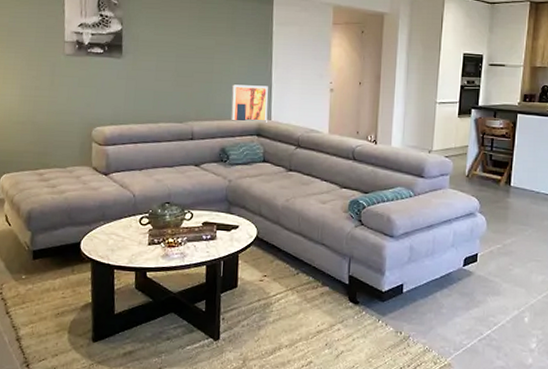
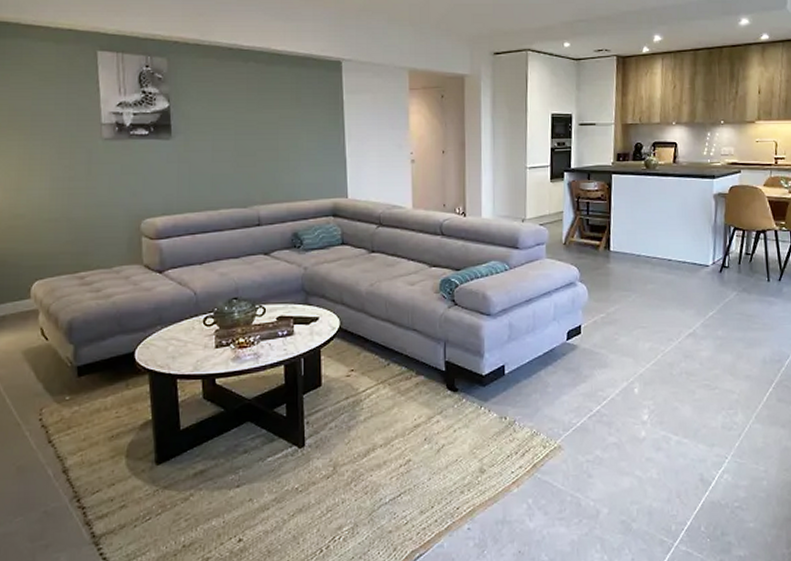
wall art: present [230,84,268,123] -> none [301,161,343,203]

